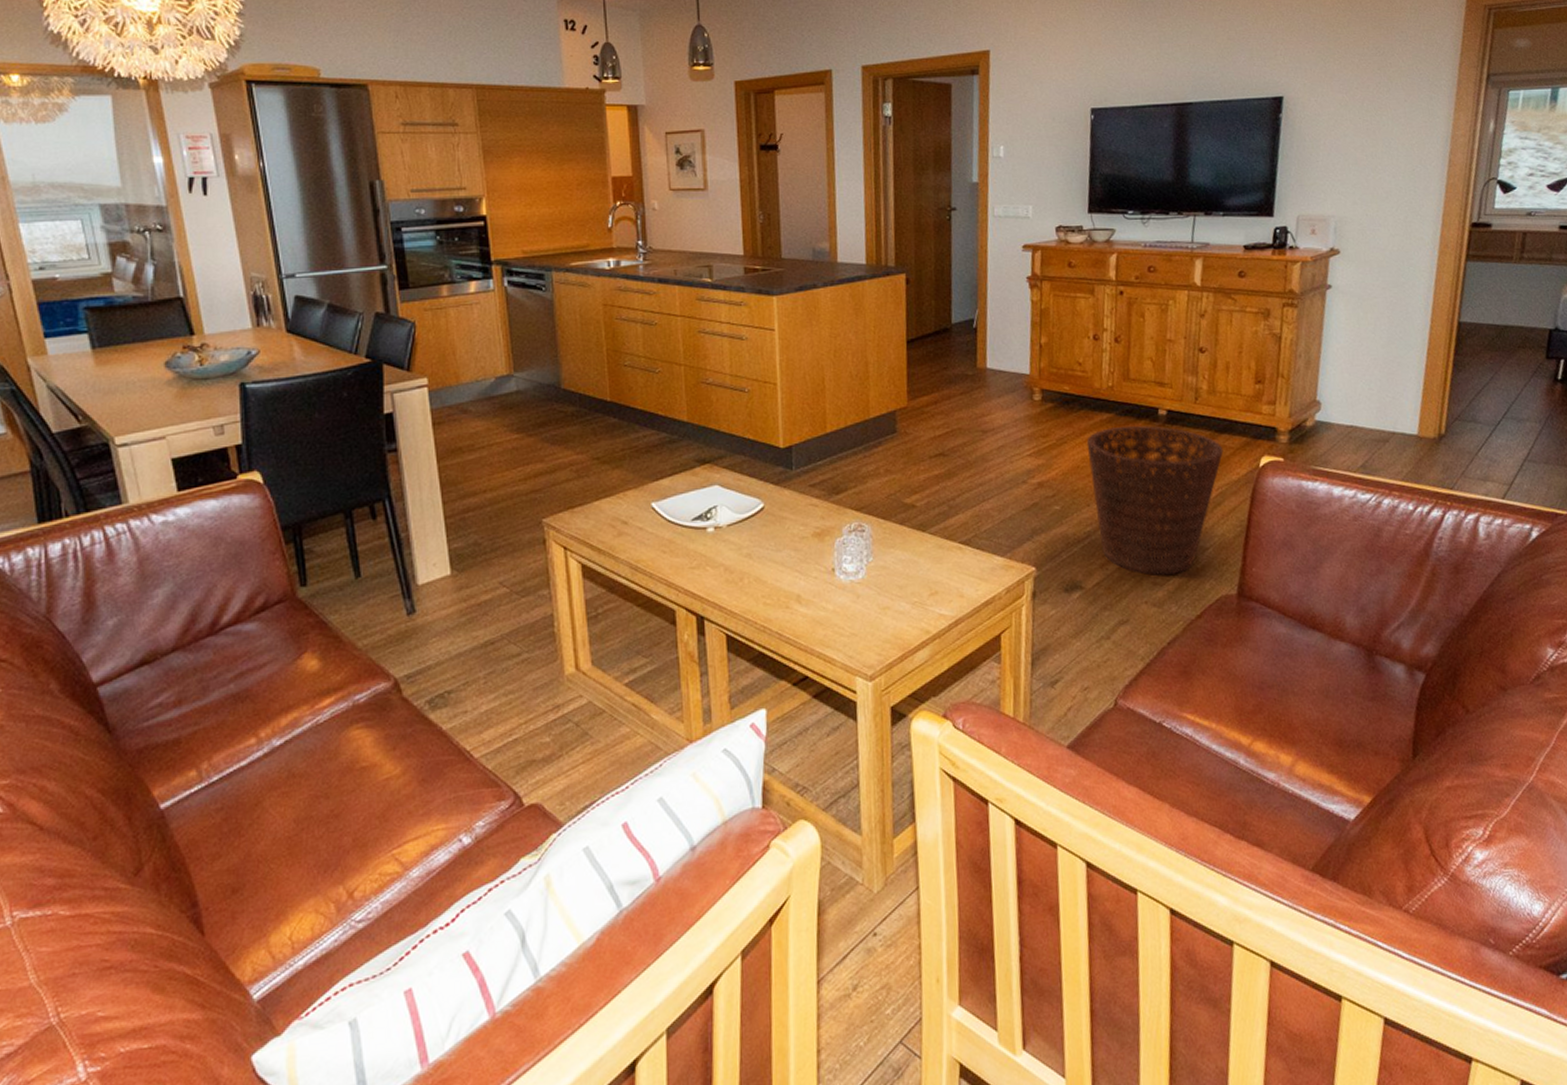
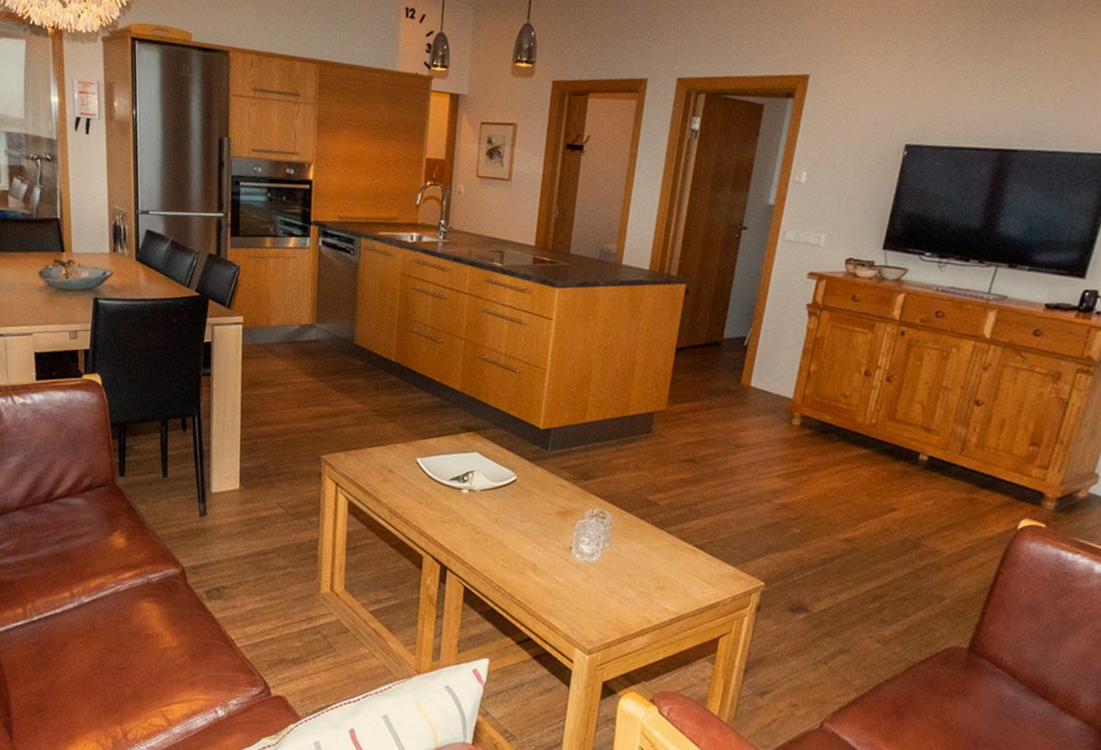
basket: present [1086,425,1224,575] -> none [835,463,982,617]

